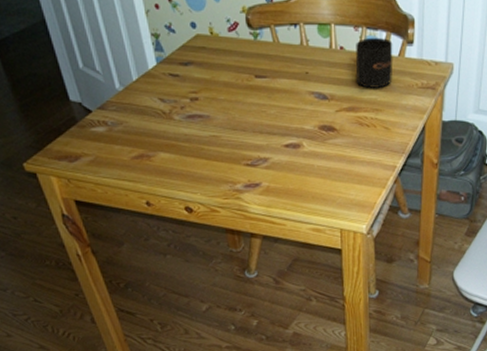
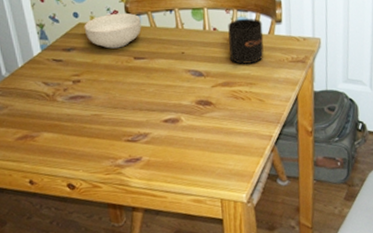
cereal bowl: none [202,25,264,65] -> present [84,13,141,49]

